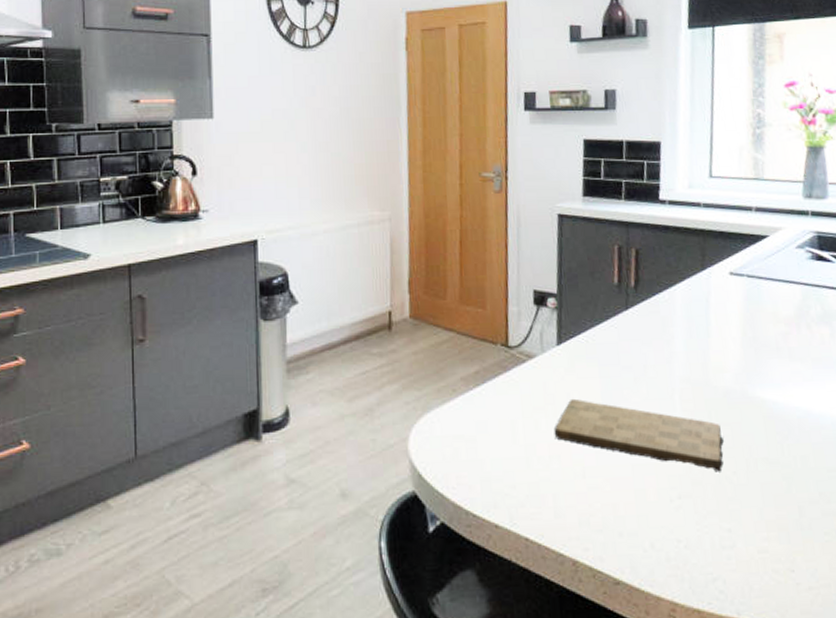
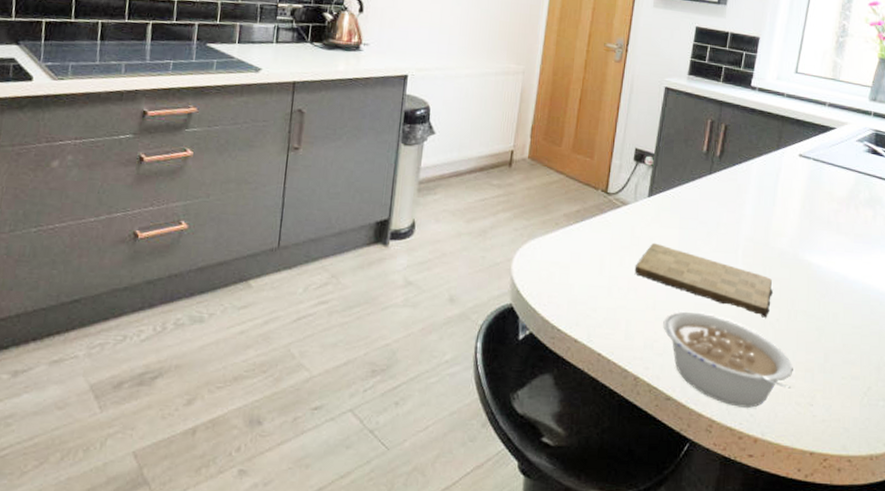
legume: none [597,475,764,584] -> present [663,311,793,409]

